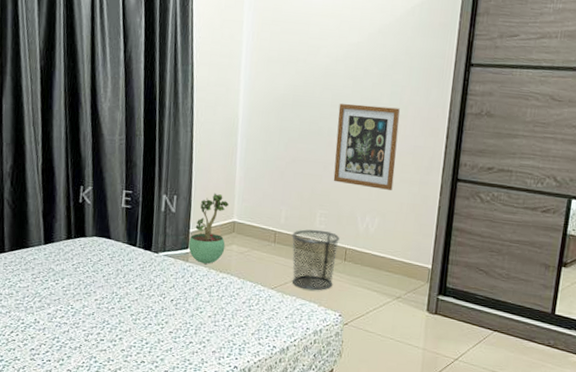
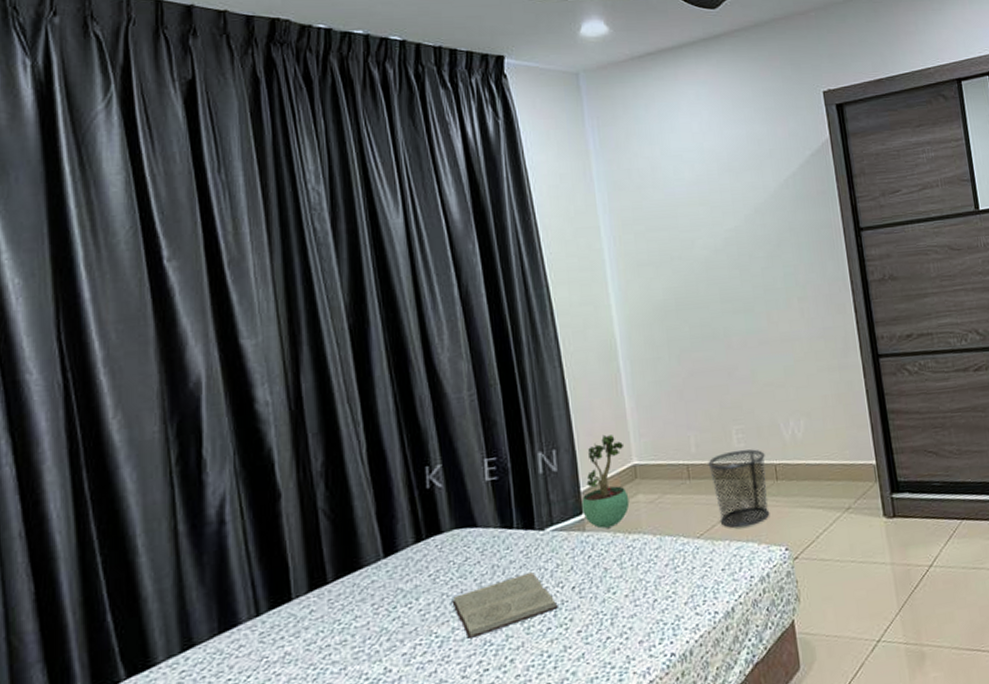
book: none [85,281,159,316] -> present [452,572,558,638]
wall art: present [333,103,400,190] -> none [730,290,811,389]

